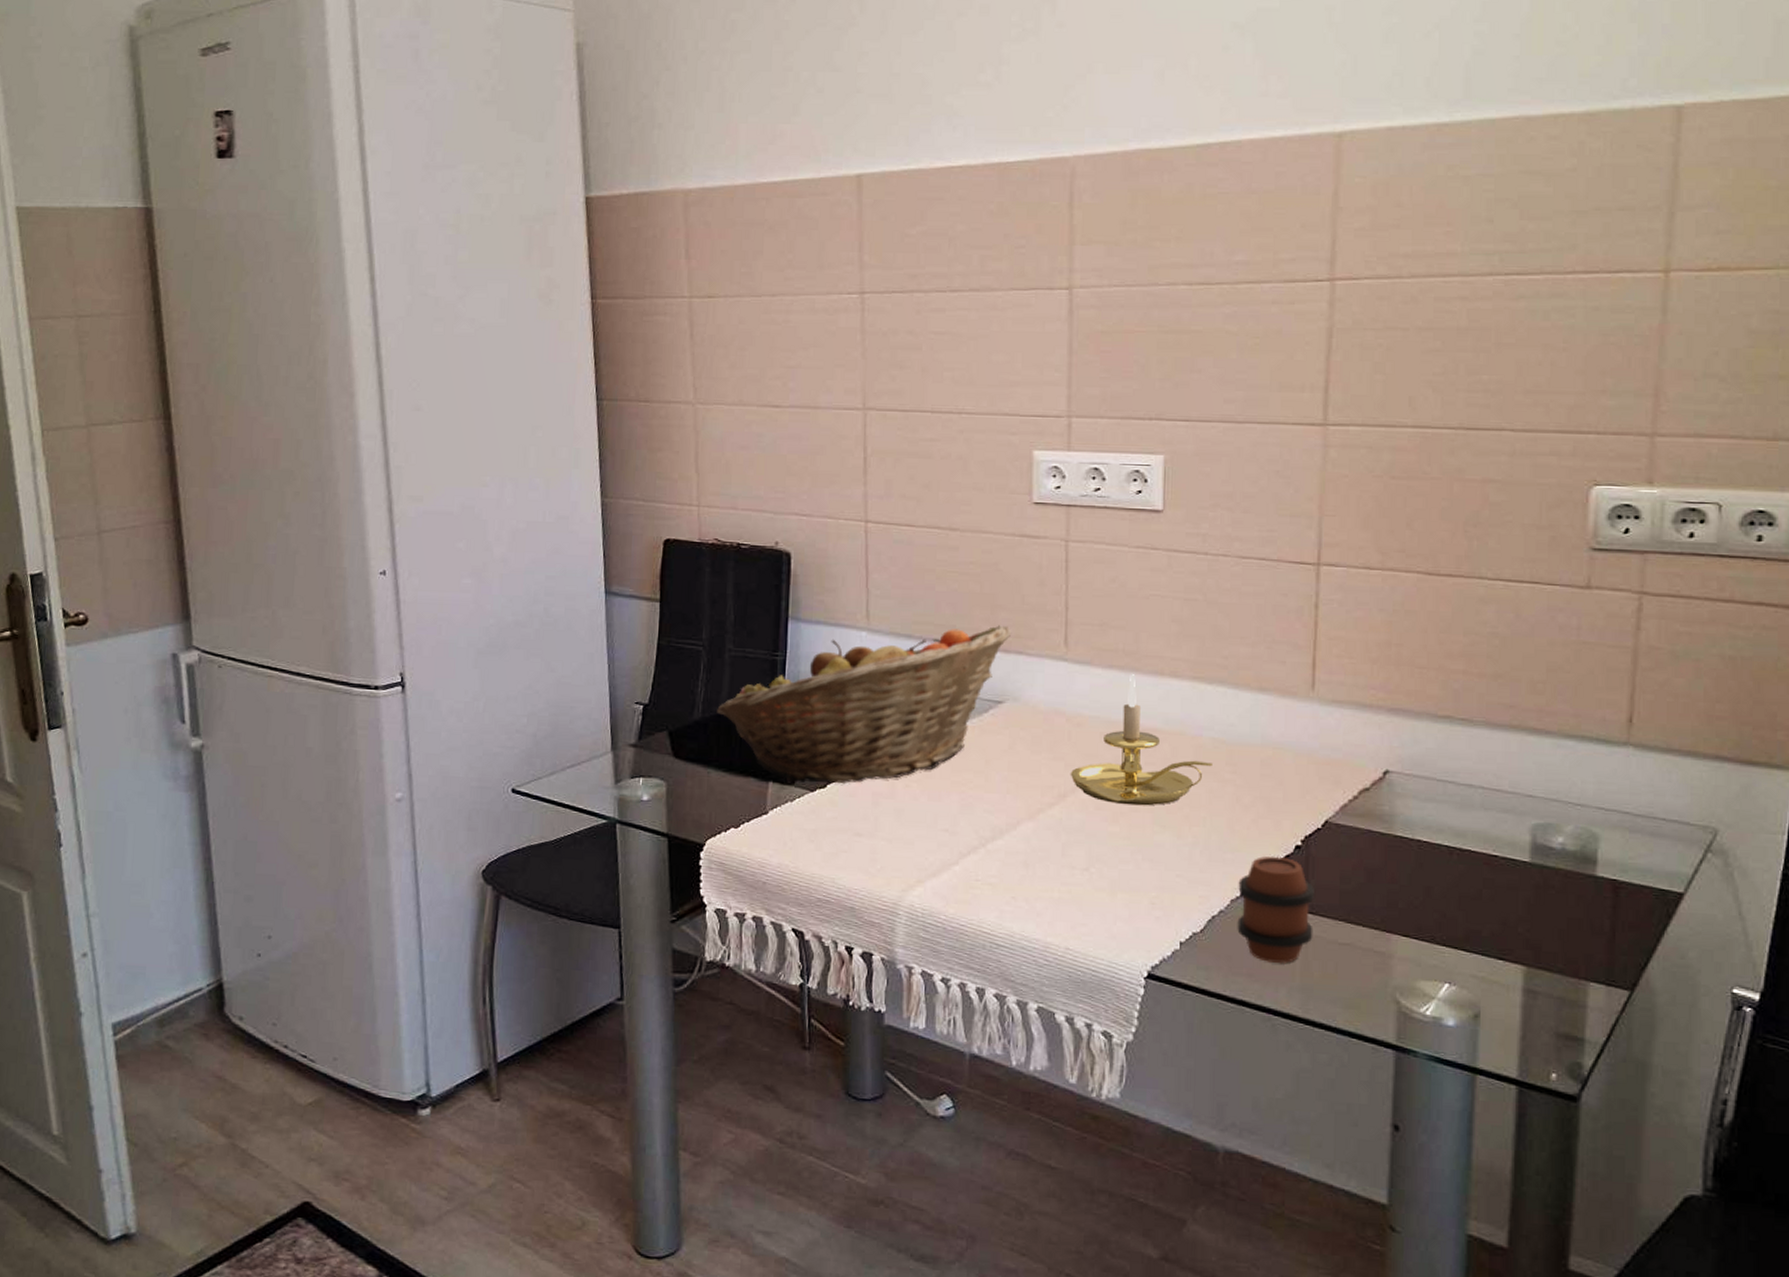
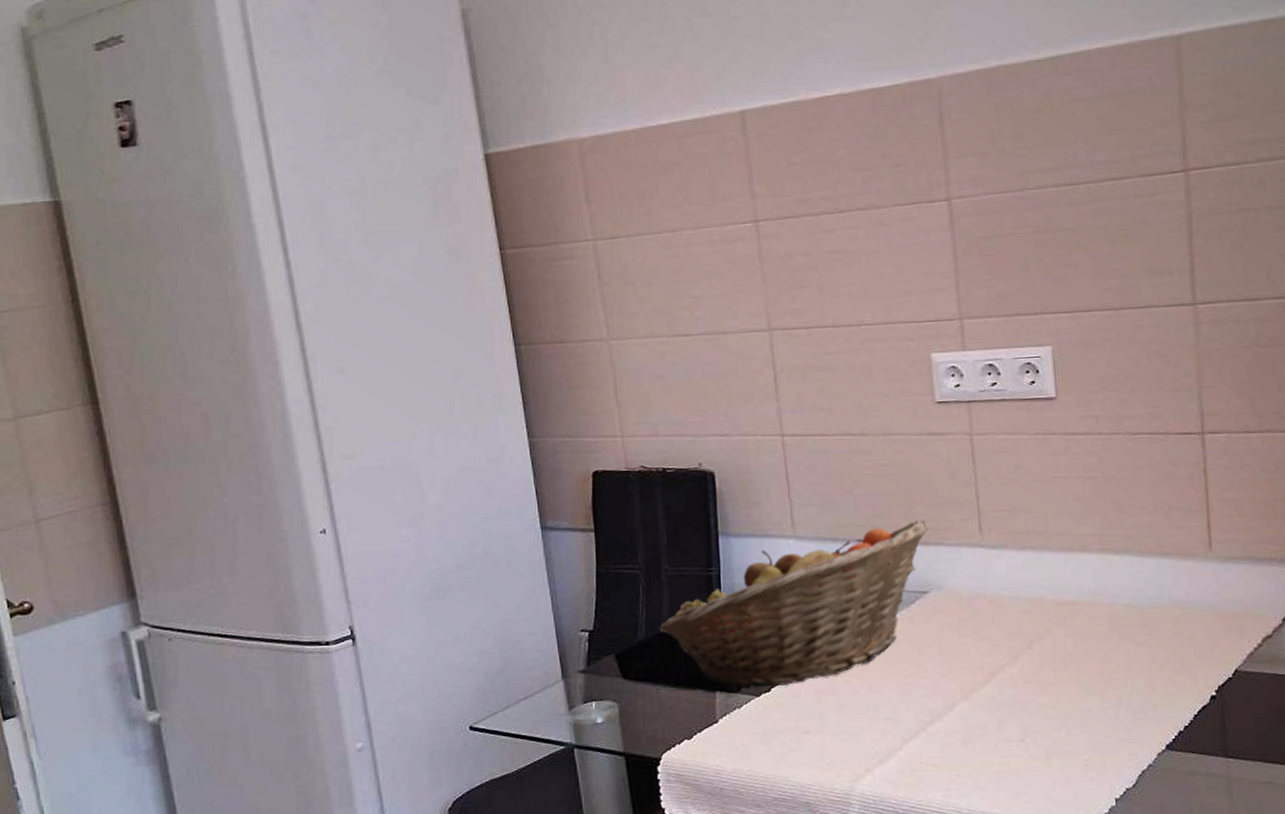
candle holder: present [1070,674,1214,806] -> none [997,553,1128,676]
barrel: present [1237,856,1314,964] -> none [1162,708,1236,808]

